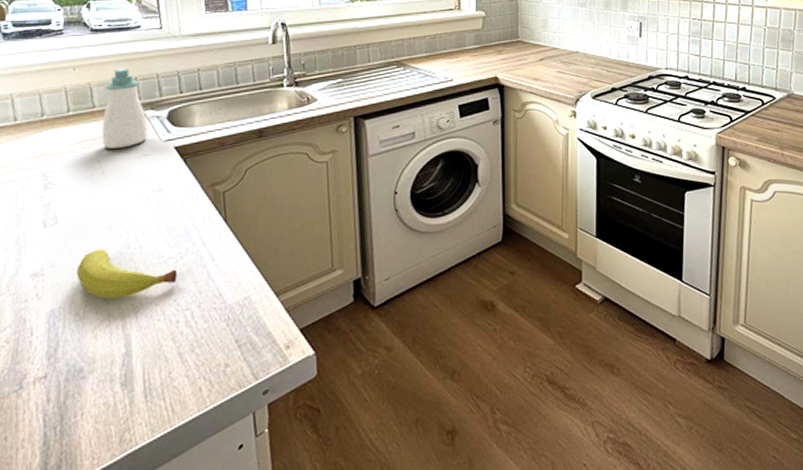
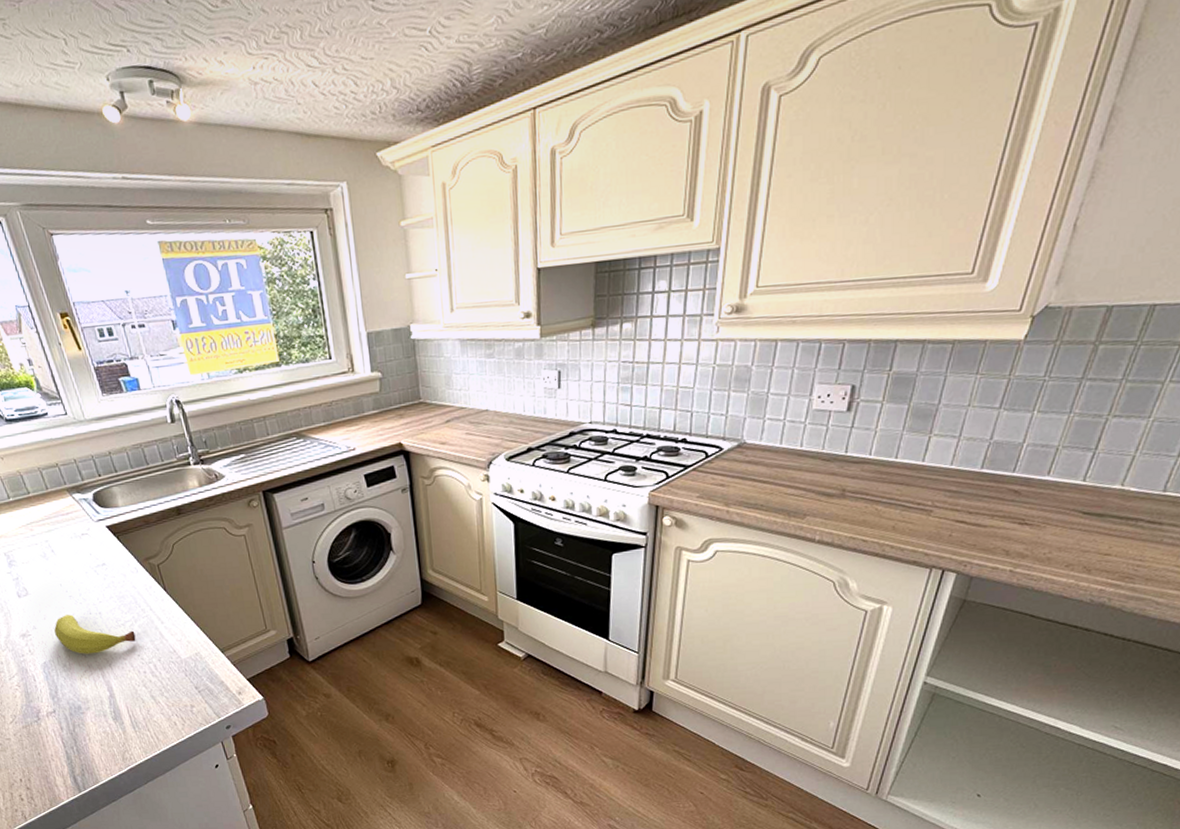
soap bottle: present [101,68,149,149] -> none [32,455,82,530]

